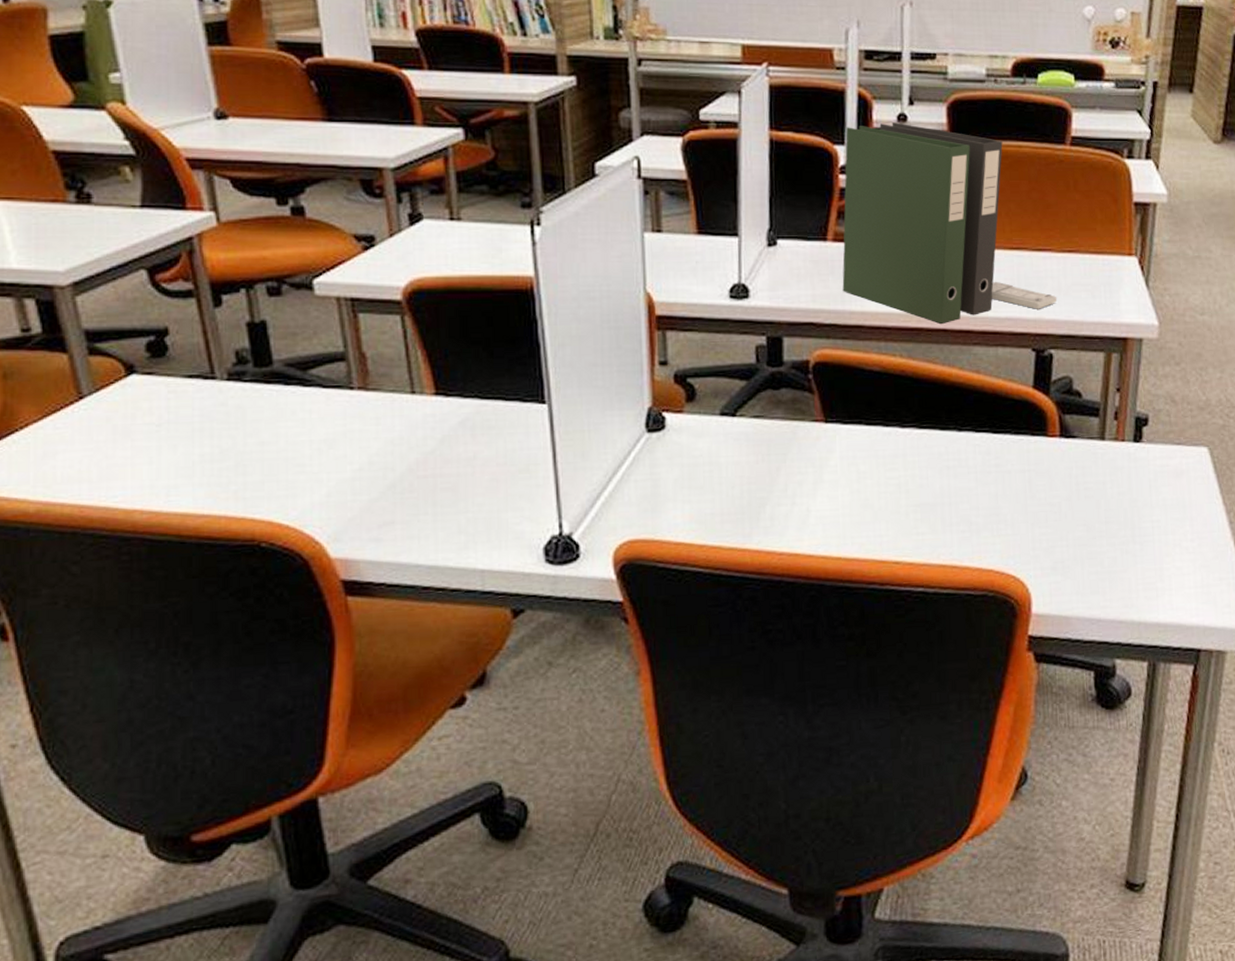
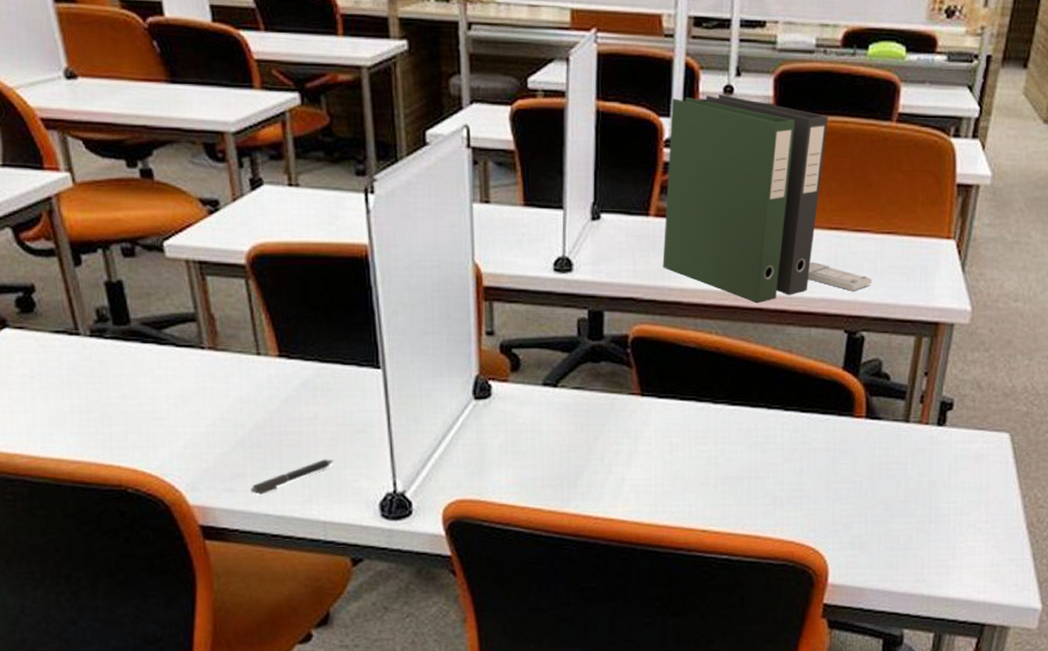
pen: none [400,501,494,544] -> present [251,459,334,495]

